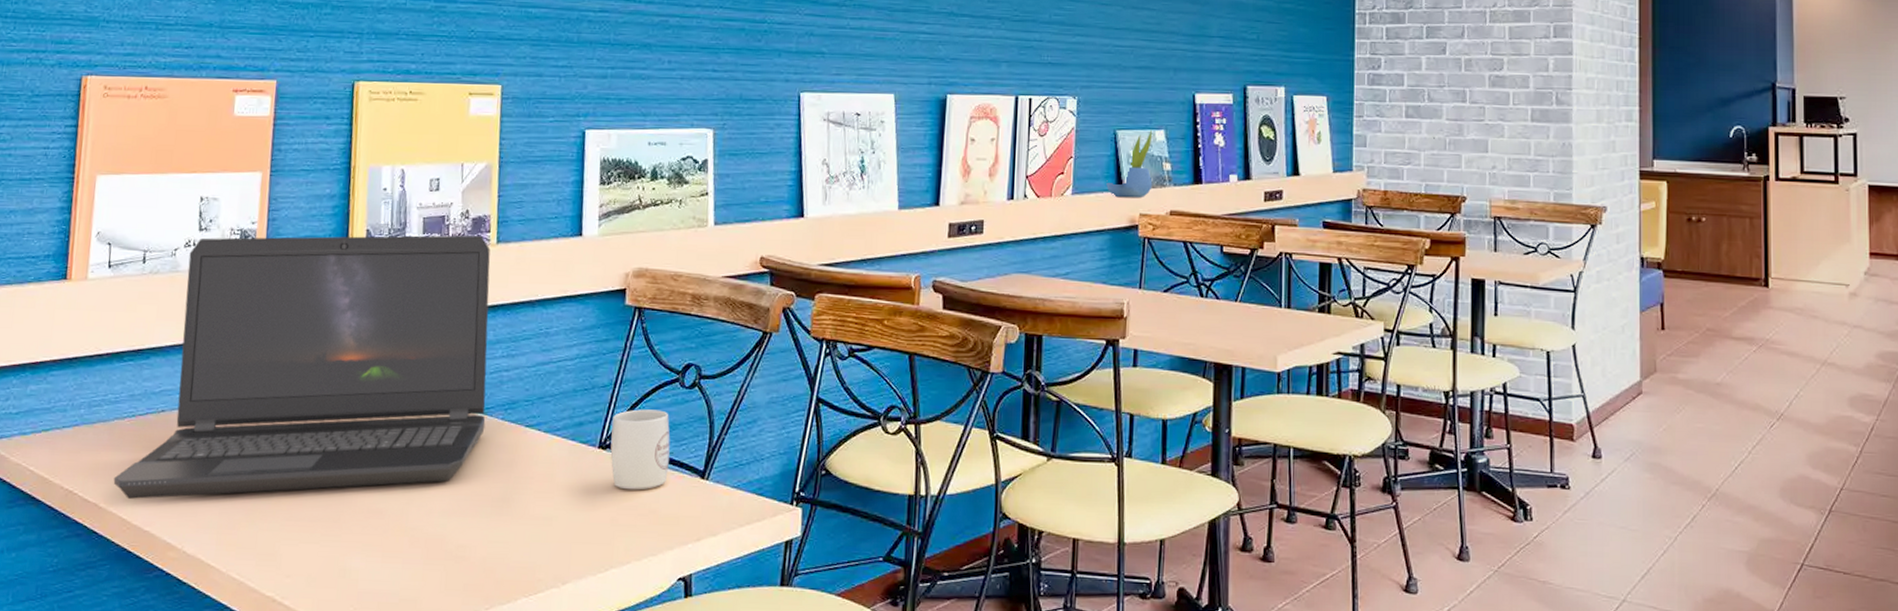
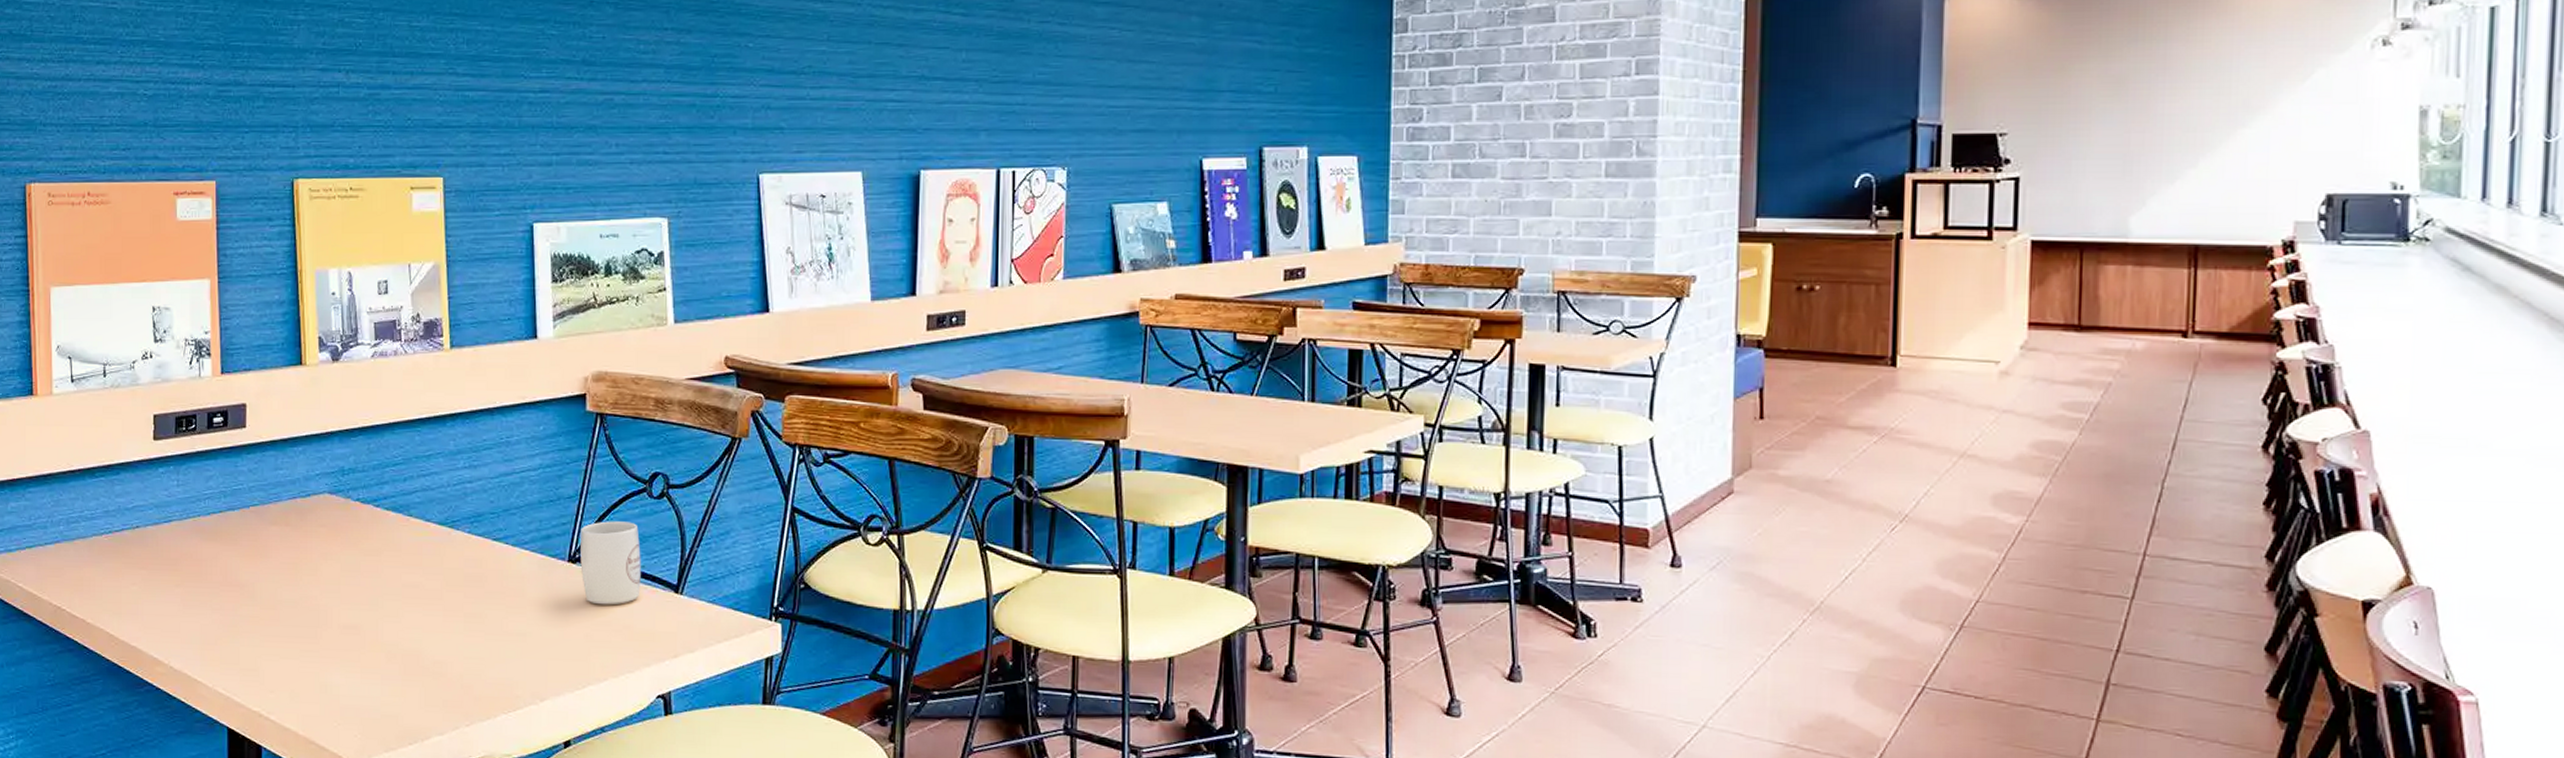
laptop computer: present [113,235,491,499] -> none [98,340,452,615]
succulent plant: present [1106,129,1153,198] -> none [1102,202,1155,281]

